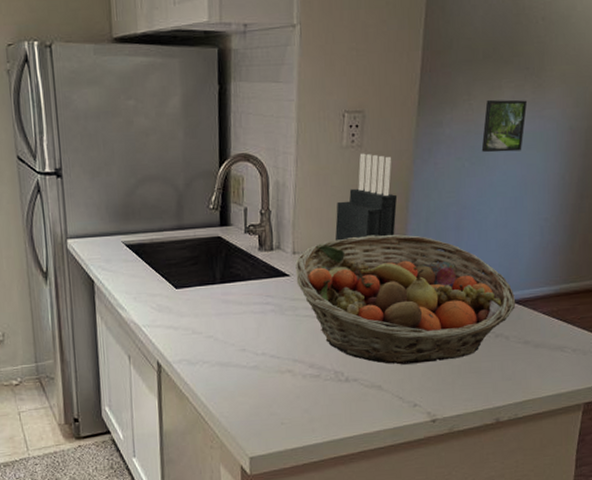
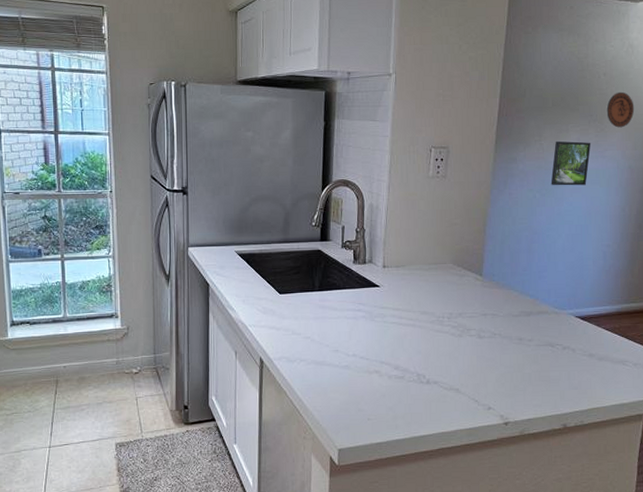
fruit basket: present [295,234,516,365] -> none [385,253,582,371]
knife block: present [335,153,398,252] -> none [421,183,476,269]
decorative plate: none [545,39,577,82] -> present [606,91,635,128]

